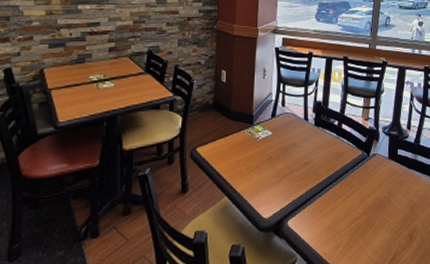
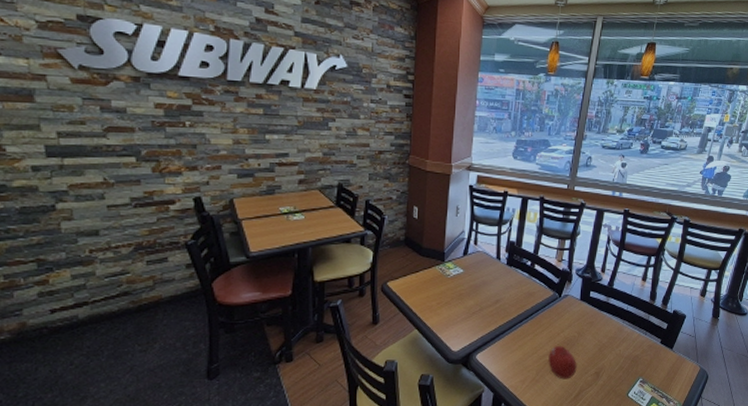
fruit: none [361,206,390,244] -> present [548,345,577,380]

